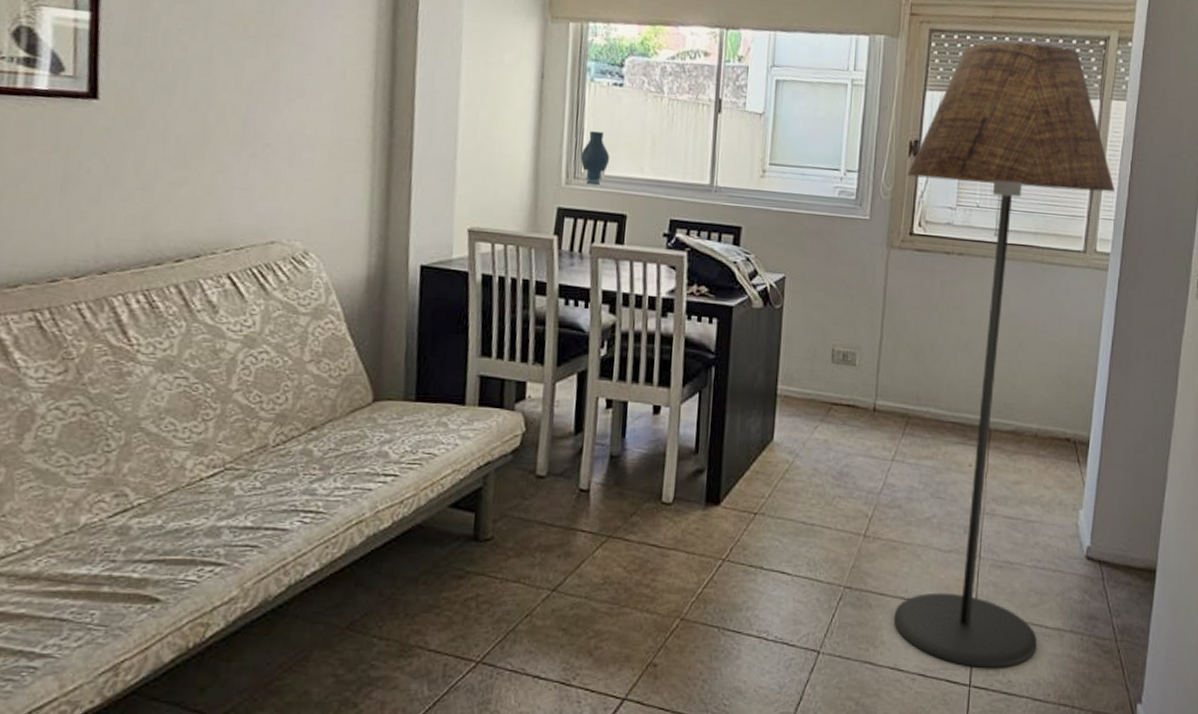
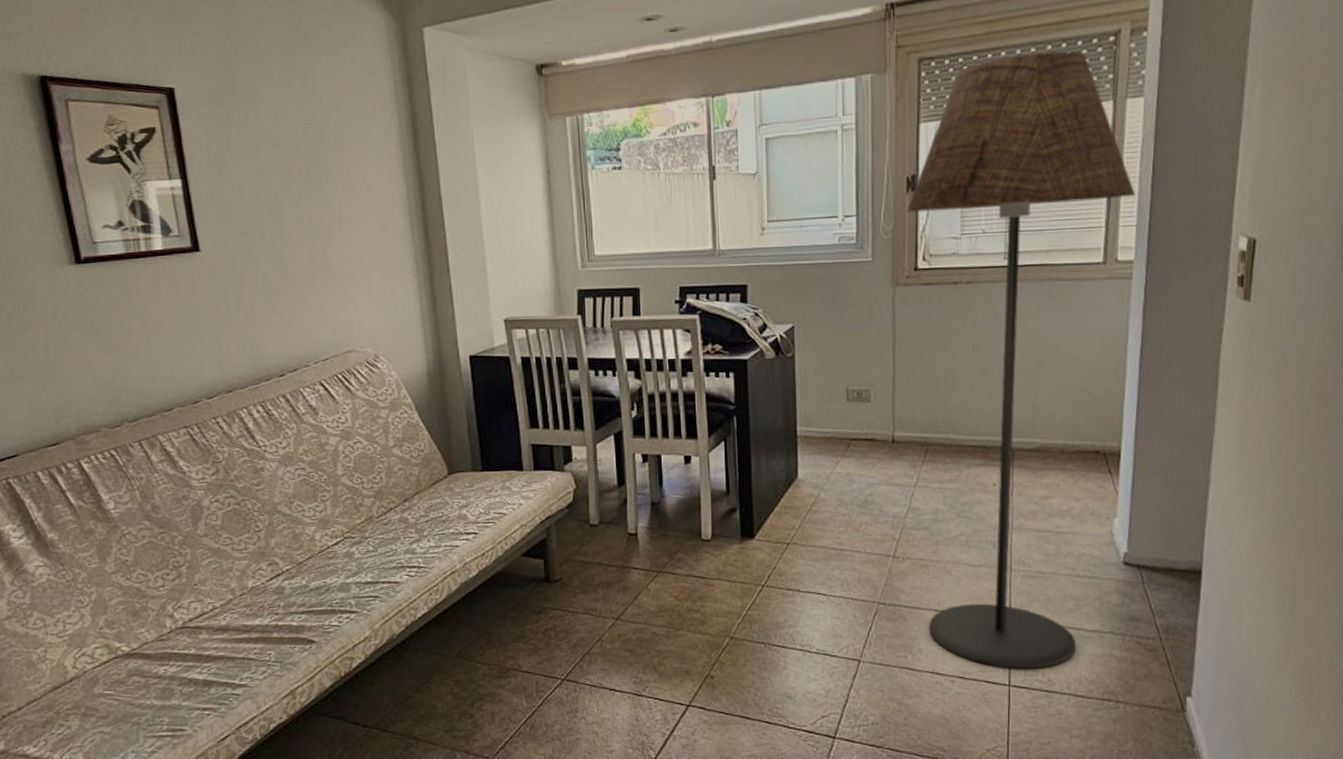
vase: present [580,131,610,186] -> none [591,215,618,266]

